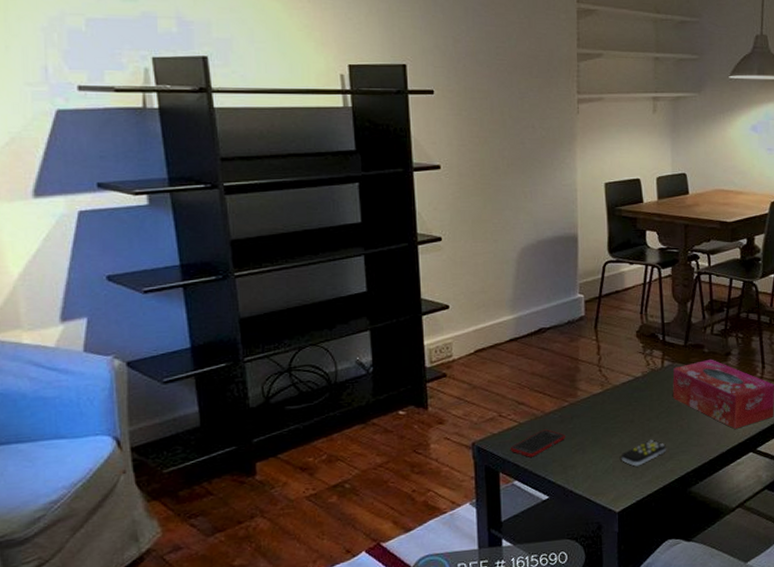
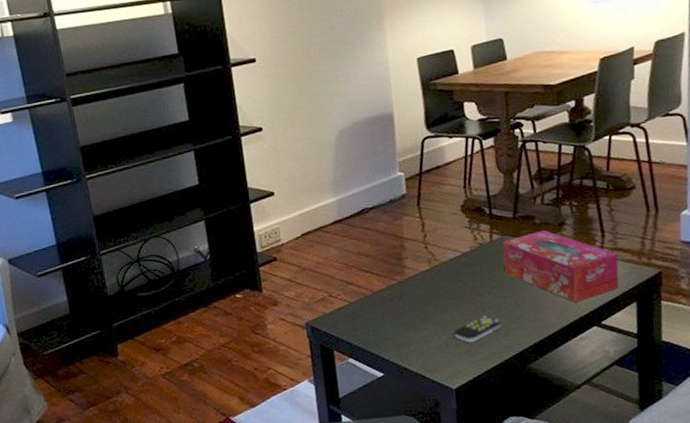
cell phone: present [510,429,565,457] -> none [342,308,396,336]

